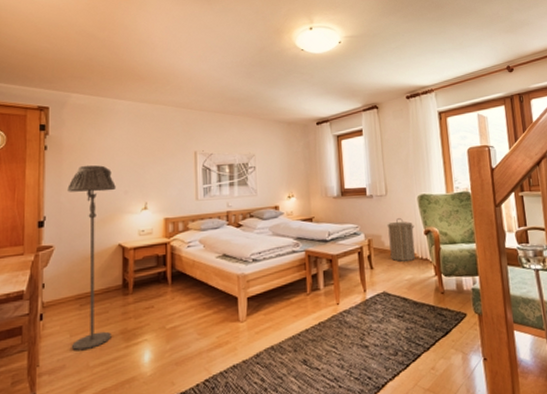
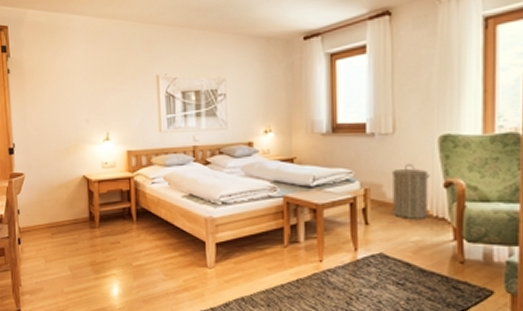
floor lamp: present [67,165,116,351] -> none [32,90,82,277]

